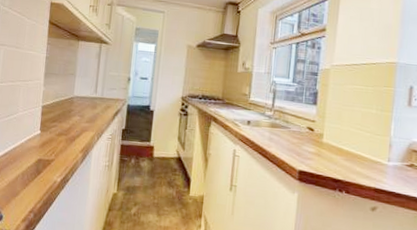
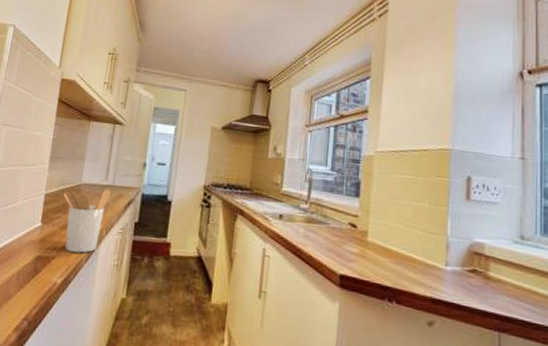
utensil holder: none [58,101,100,156] -> present [63,189,111,253]

